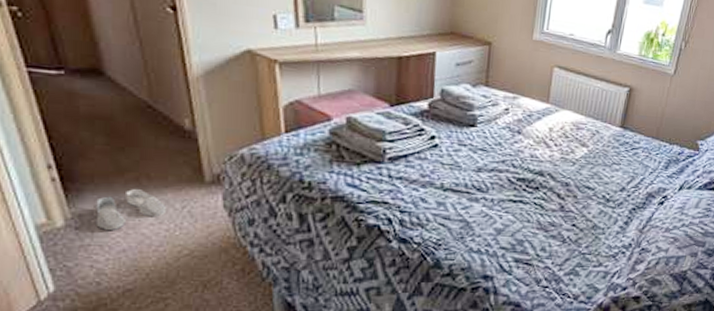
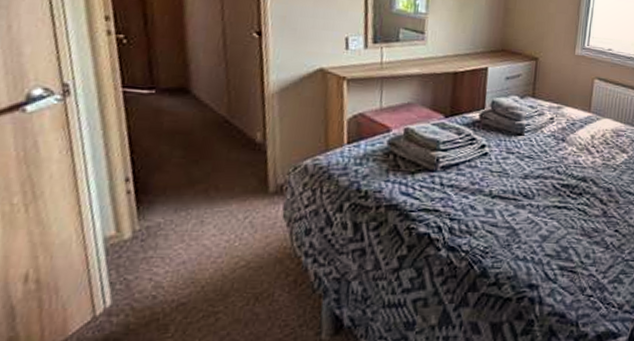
slippers: present [96,188,167,230] -> none [161,199,231,241]

